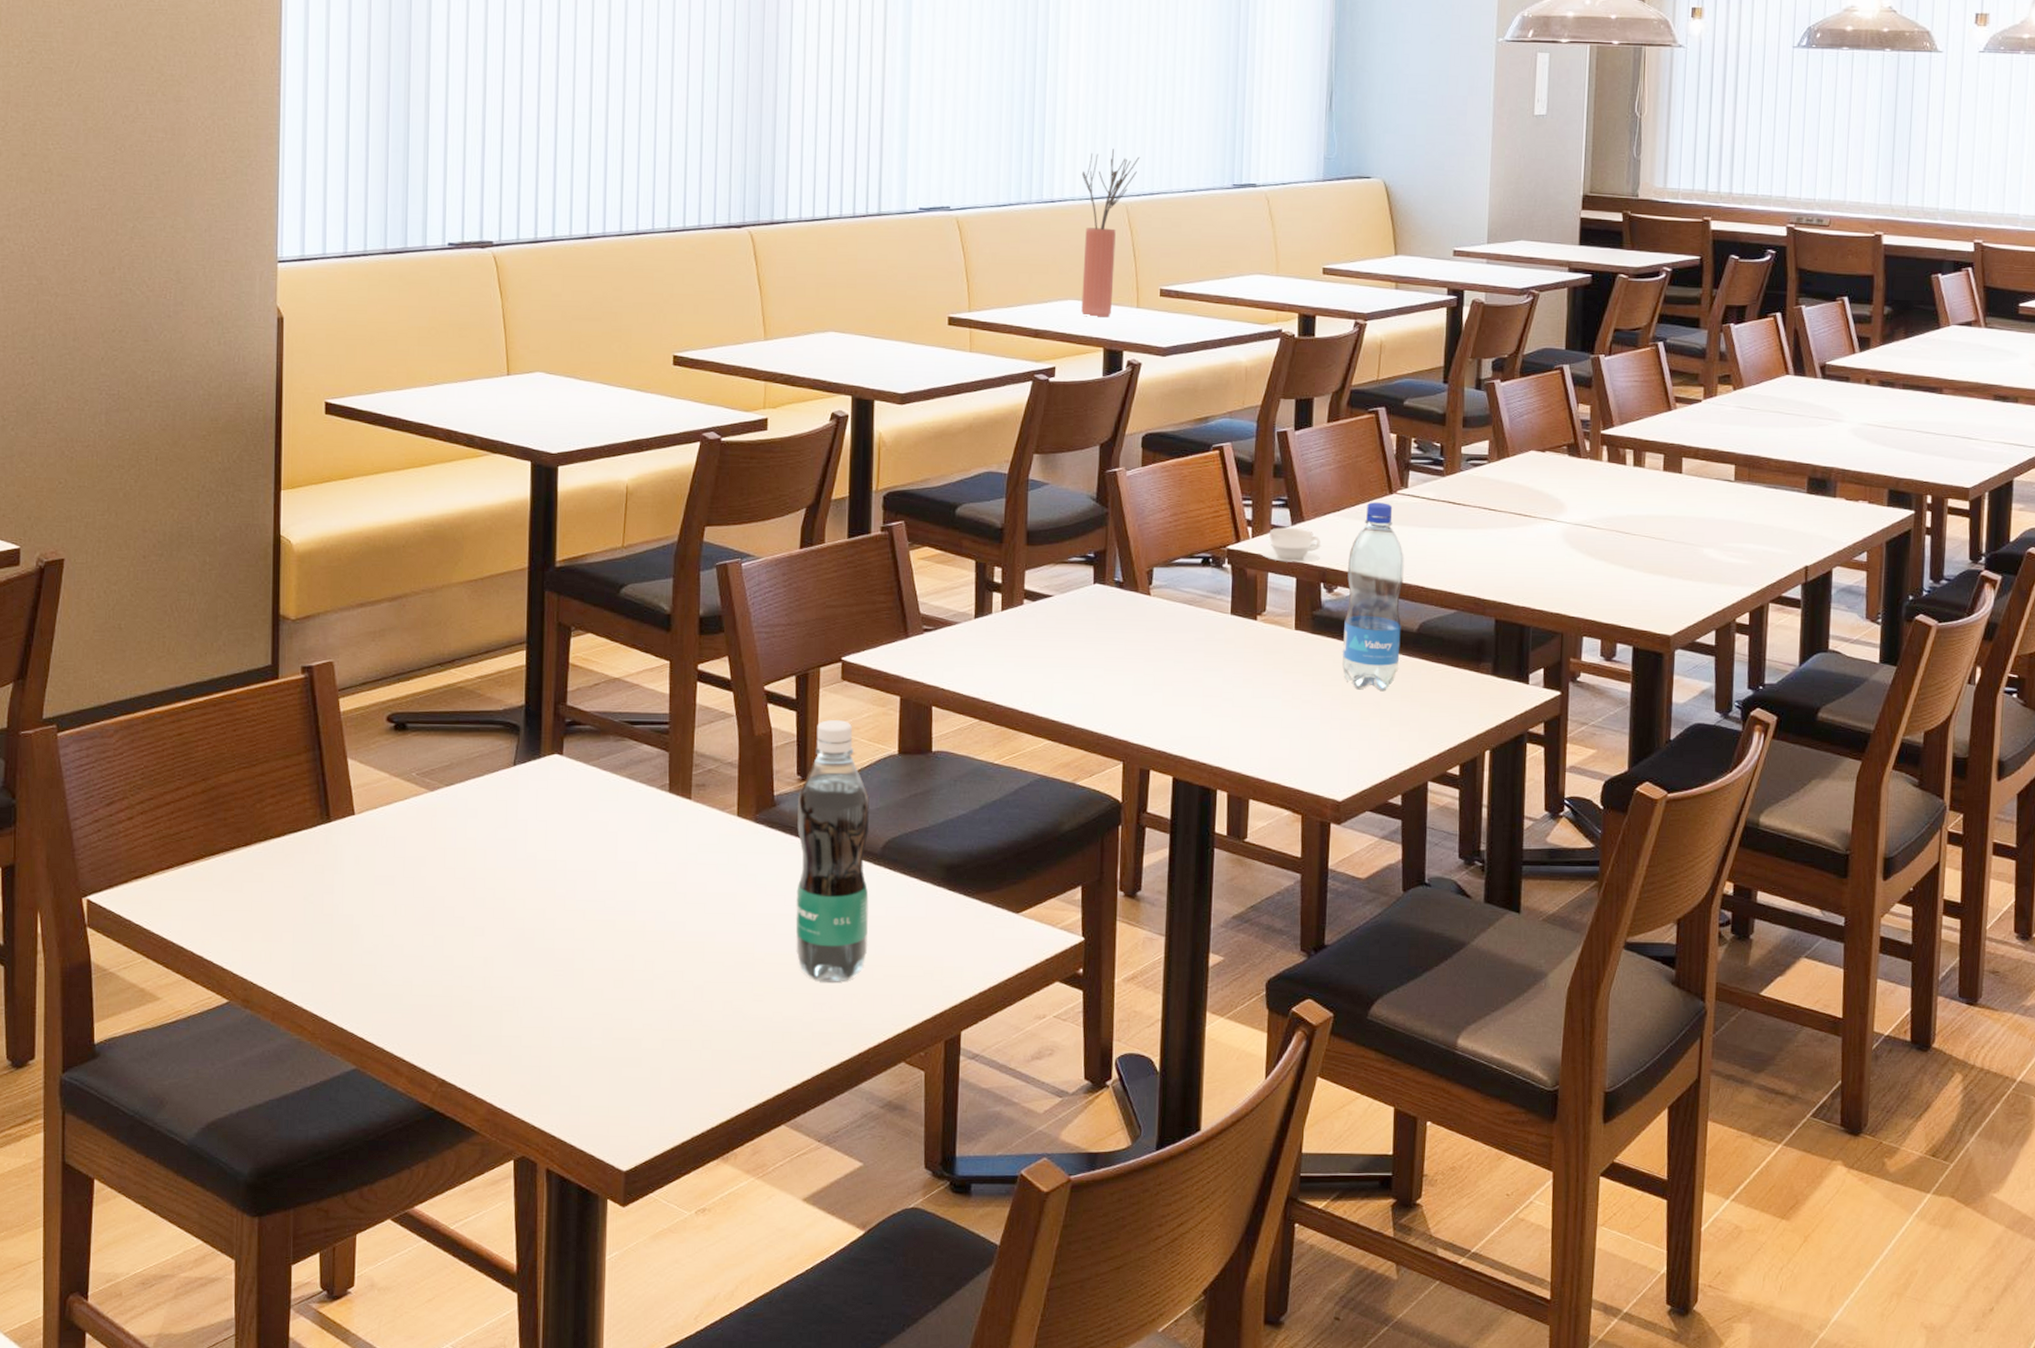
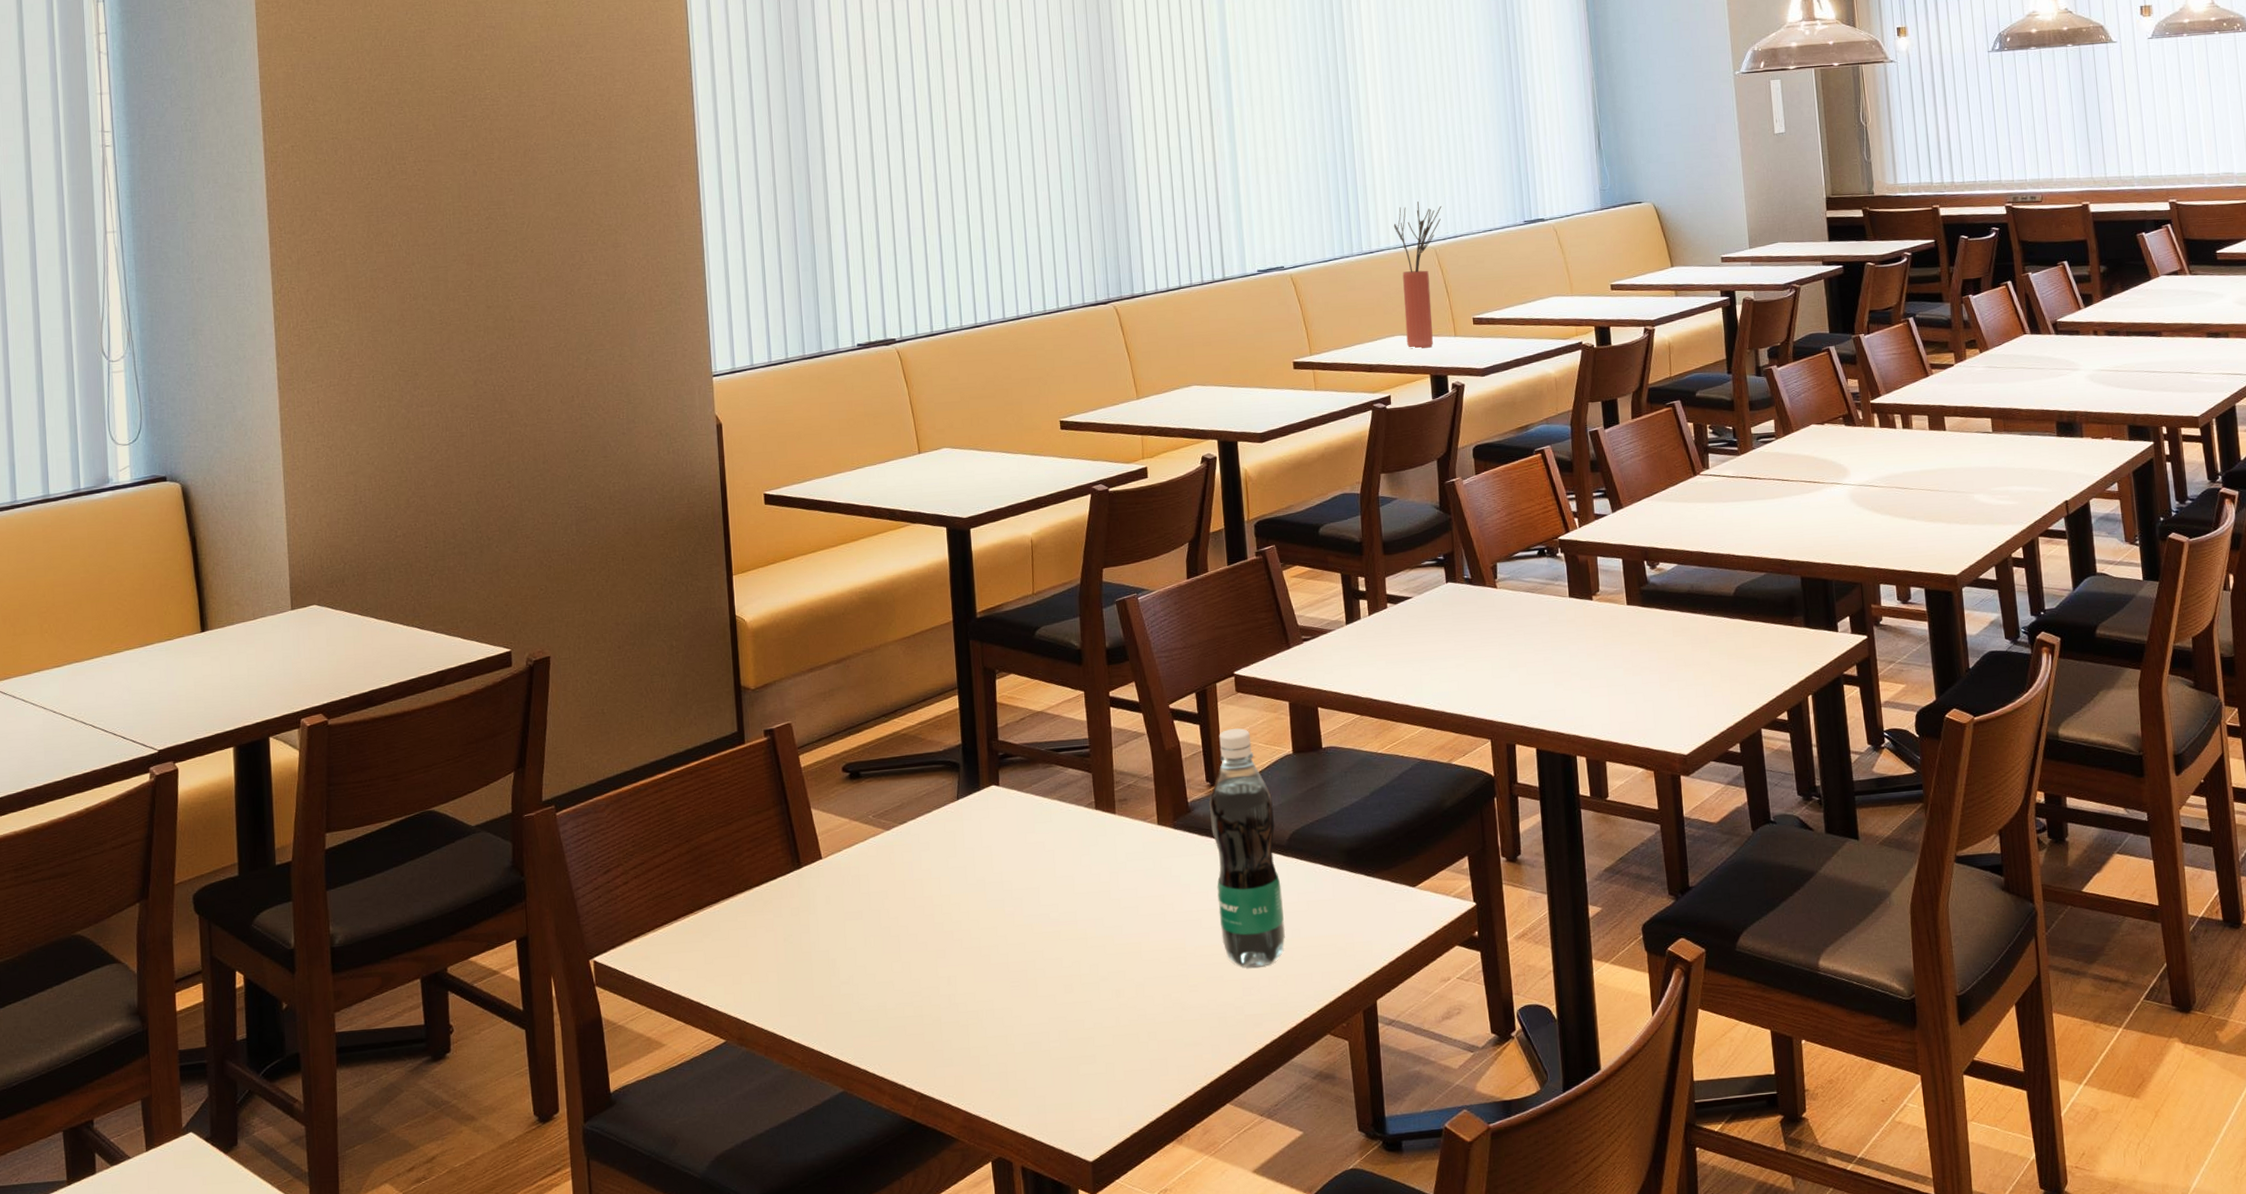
teacup: present [1262,527,1321,563] -> none [1589,514,1641,546]
bottle: present [1342,502,1404,692] -> none [1665,484,1722,653]

